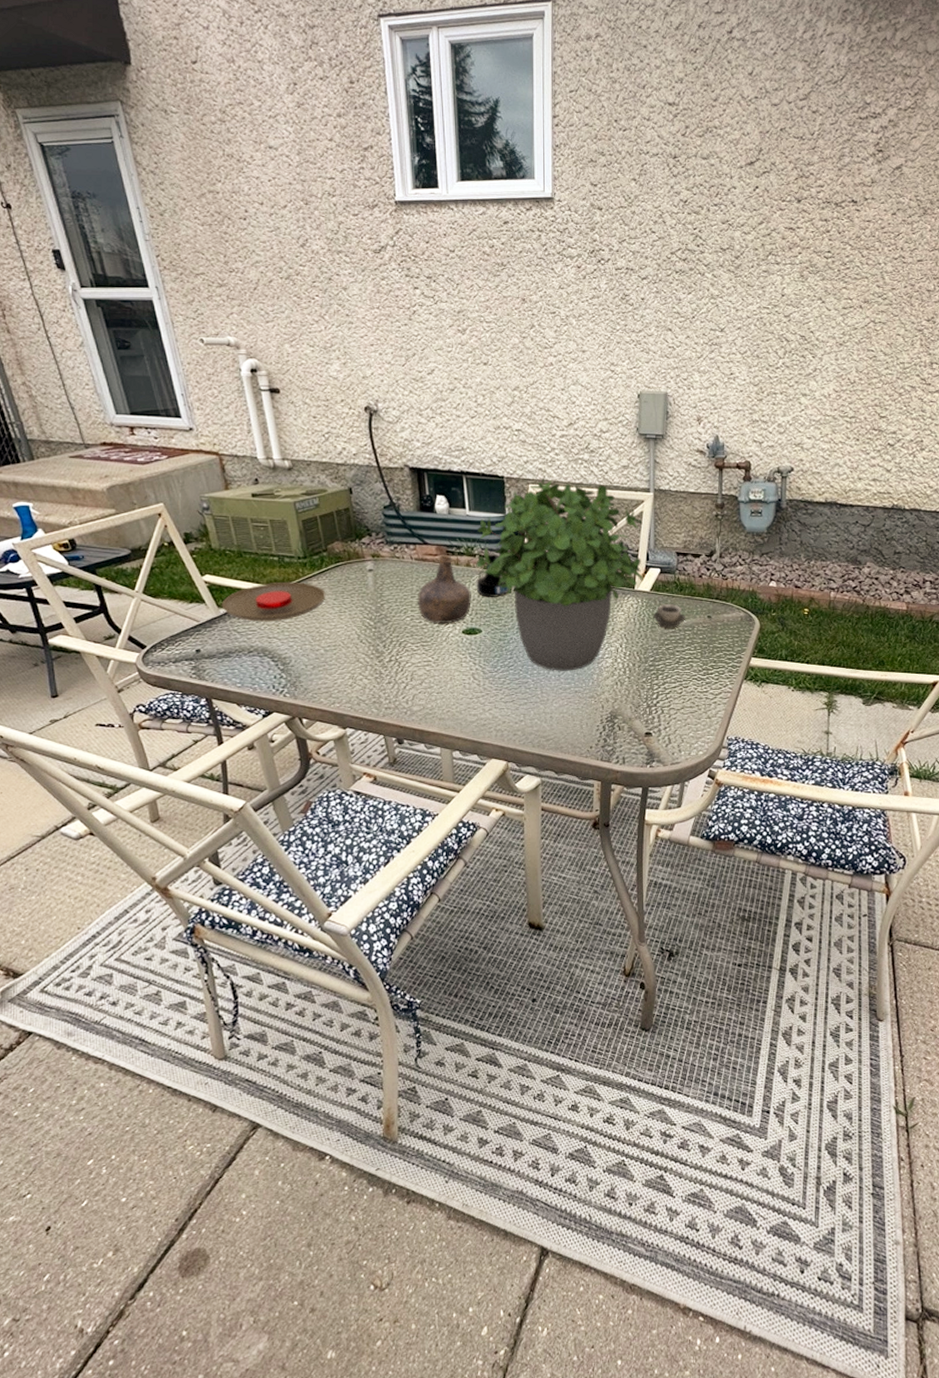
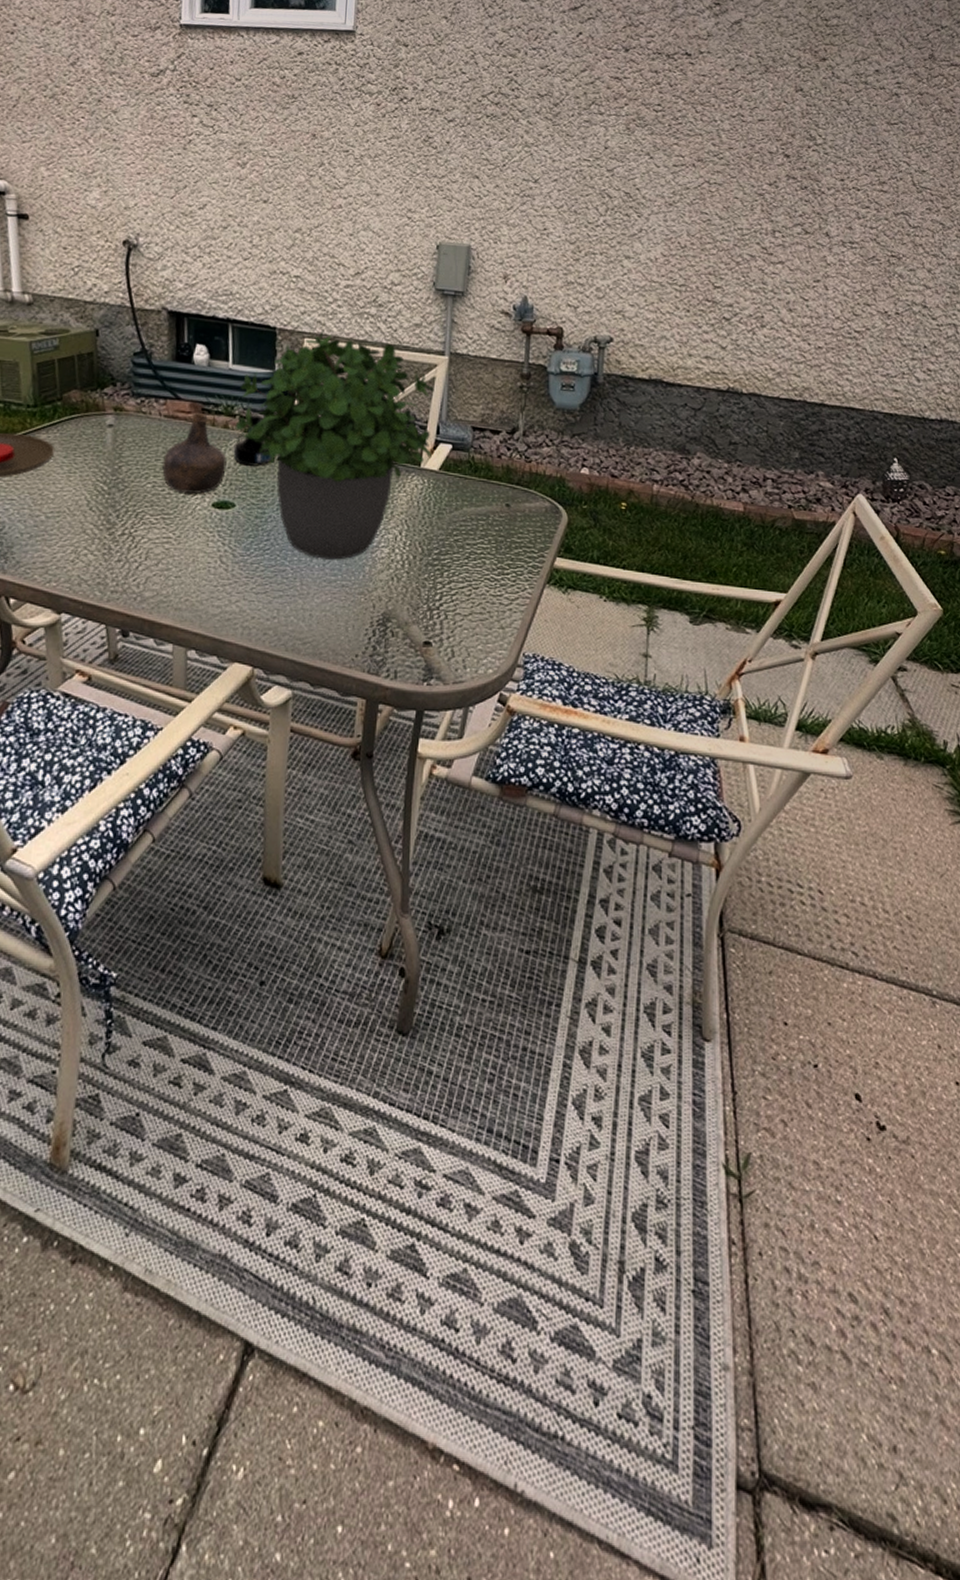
cup: present [653,604,686,628] -> none [441,487,480,516]

